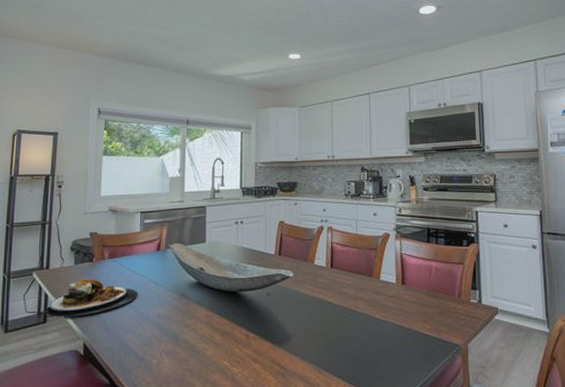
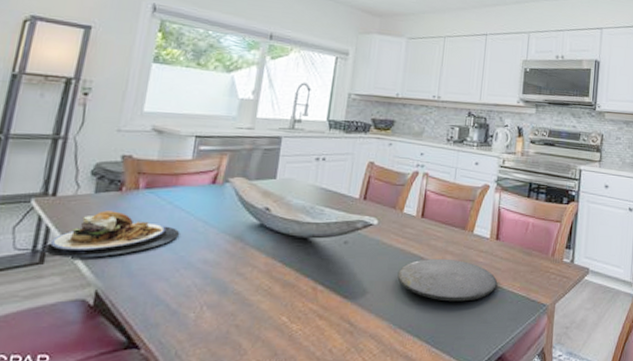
plate: none [316,304,409,344] -> present [397,258,498,302]

